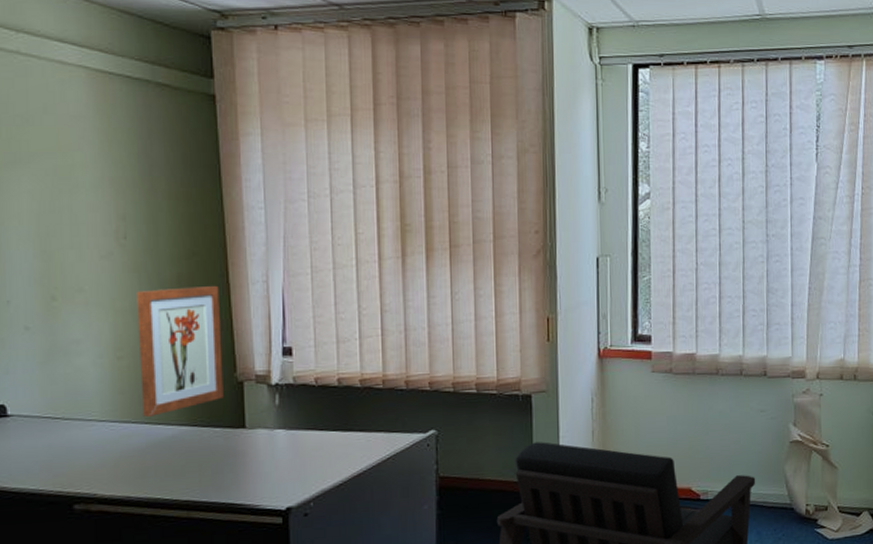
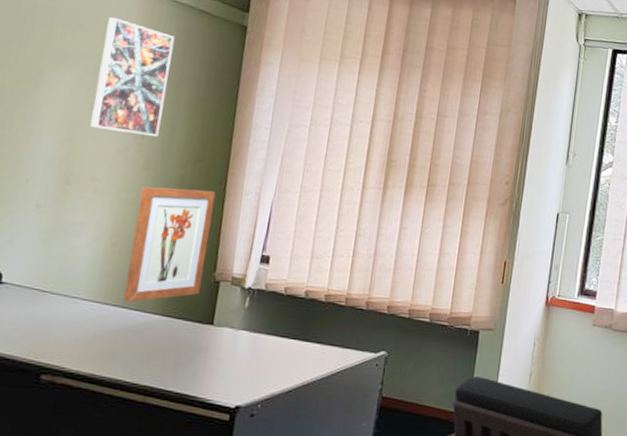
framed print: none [56,106,141,235] -> present [90,17,175,136]

